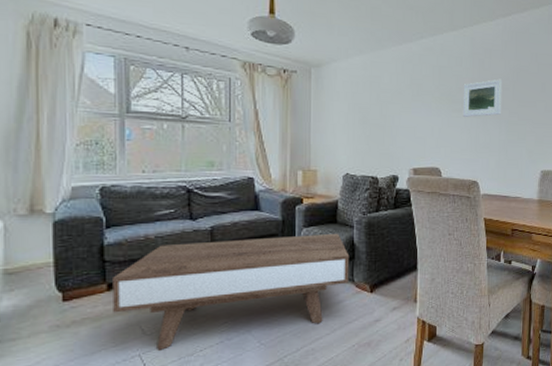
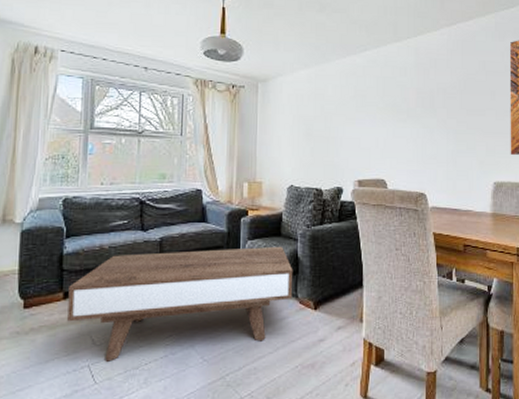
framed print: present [462,79,503,117] -> none [408,87,449,127]

